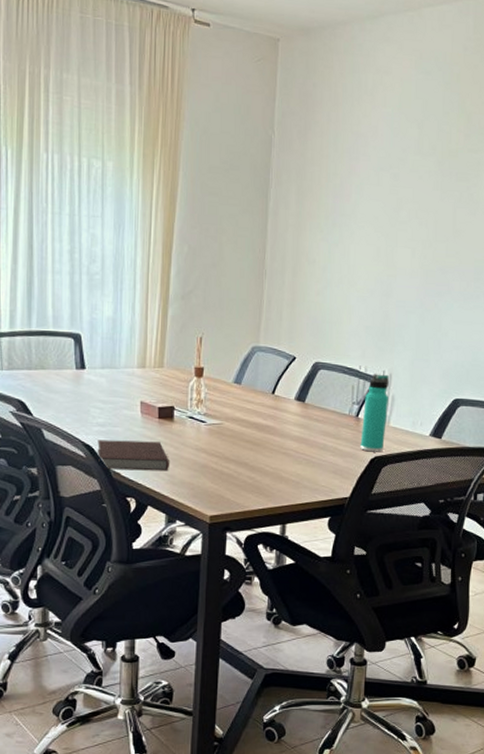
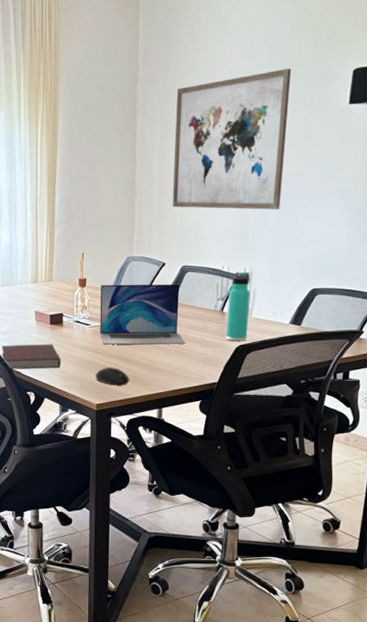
computer mouse: none [210,473,250,495] -> present [95,367,130,386]
laptop: none [217,377,316,451] -> present [100,284,186,345]
wall art: none [306,154,441,309] -> present [172,68,292,210]

